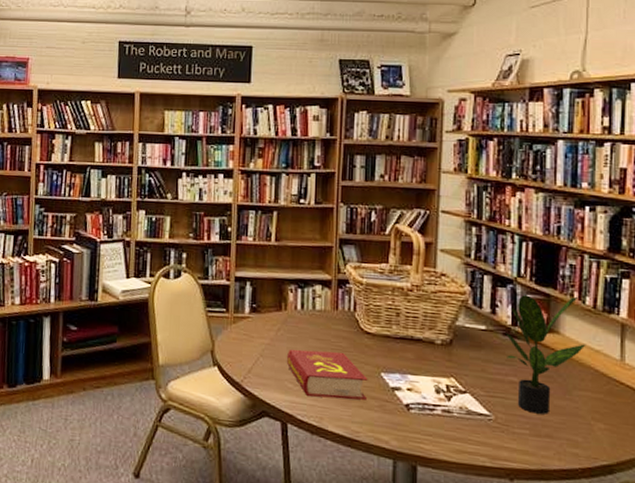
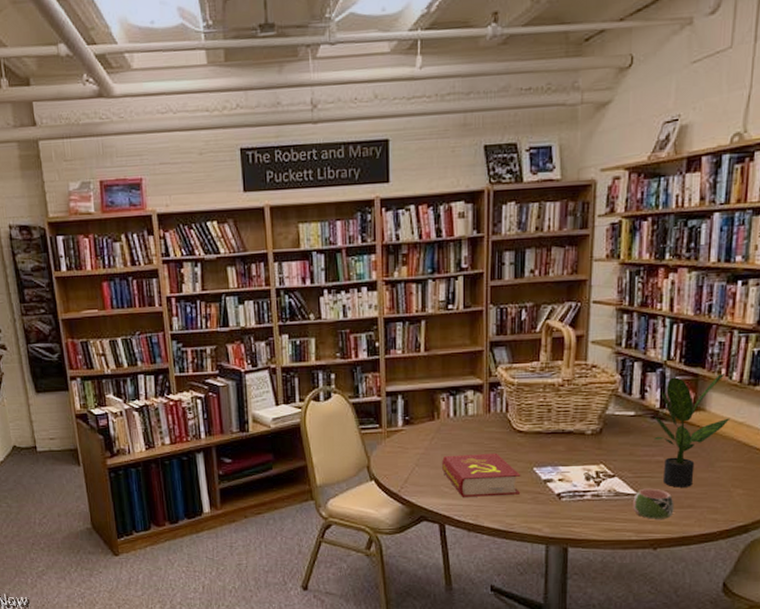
mug: none [486,409,530,447] -> present [633,488,674,519]

